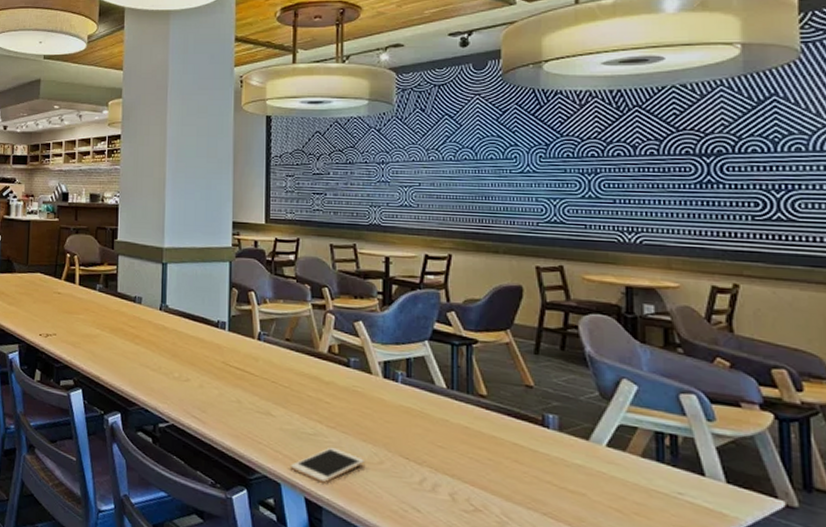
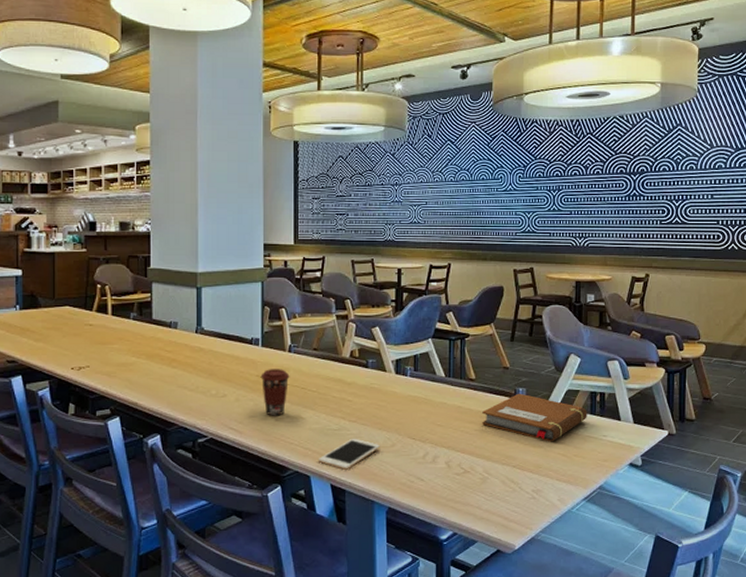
coffee cup: none [226,356,259,410] -> present [260,369,290,416]
notebook: none [498,420,652,491] -> present [482,393,587,442]

